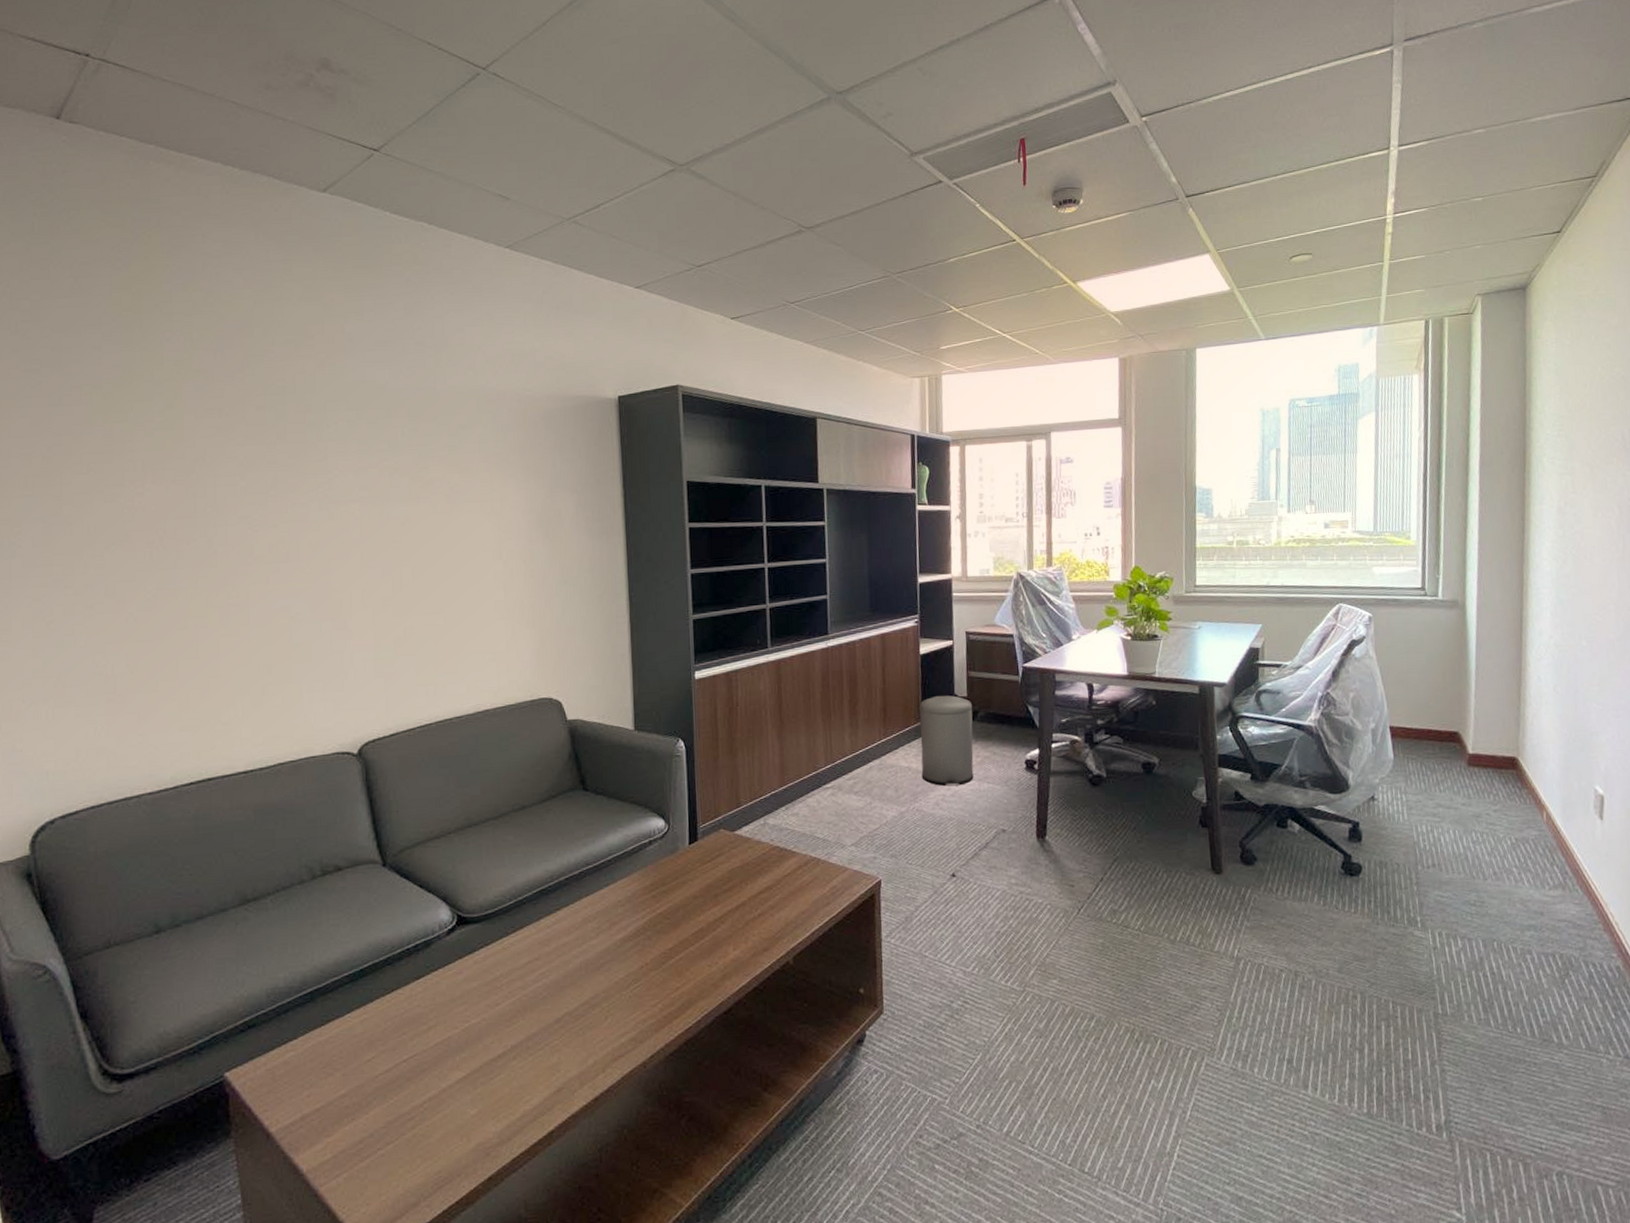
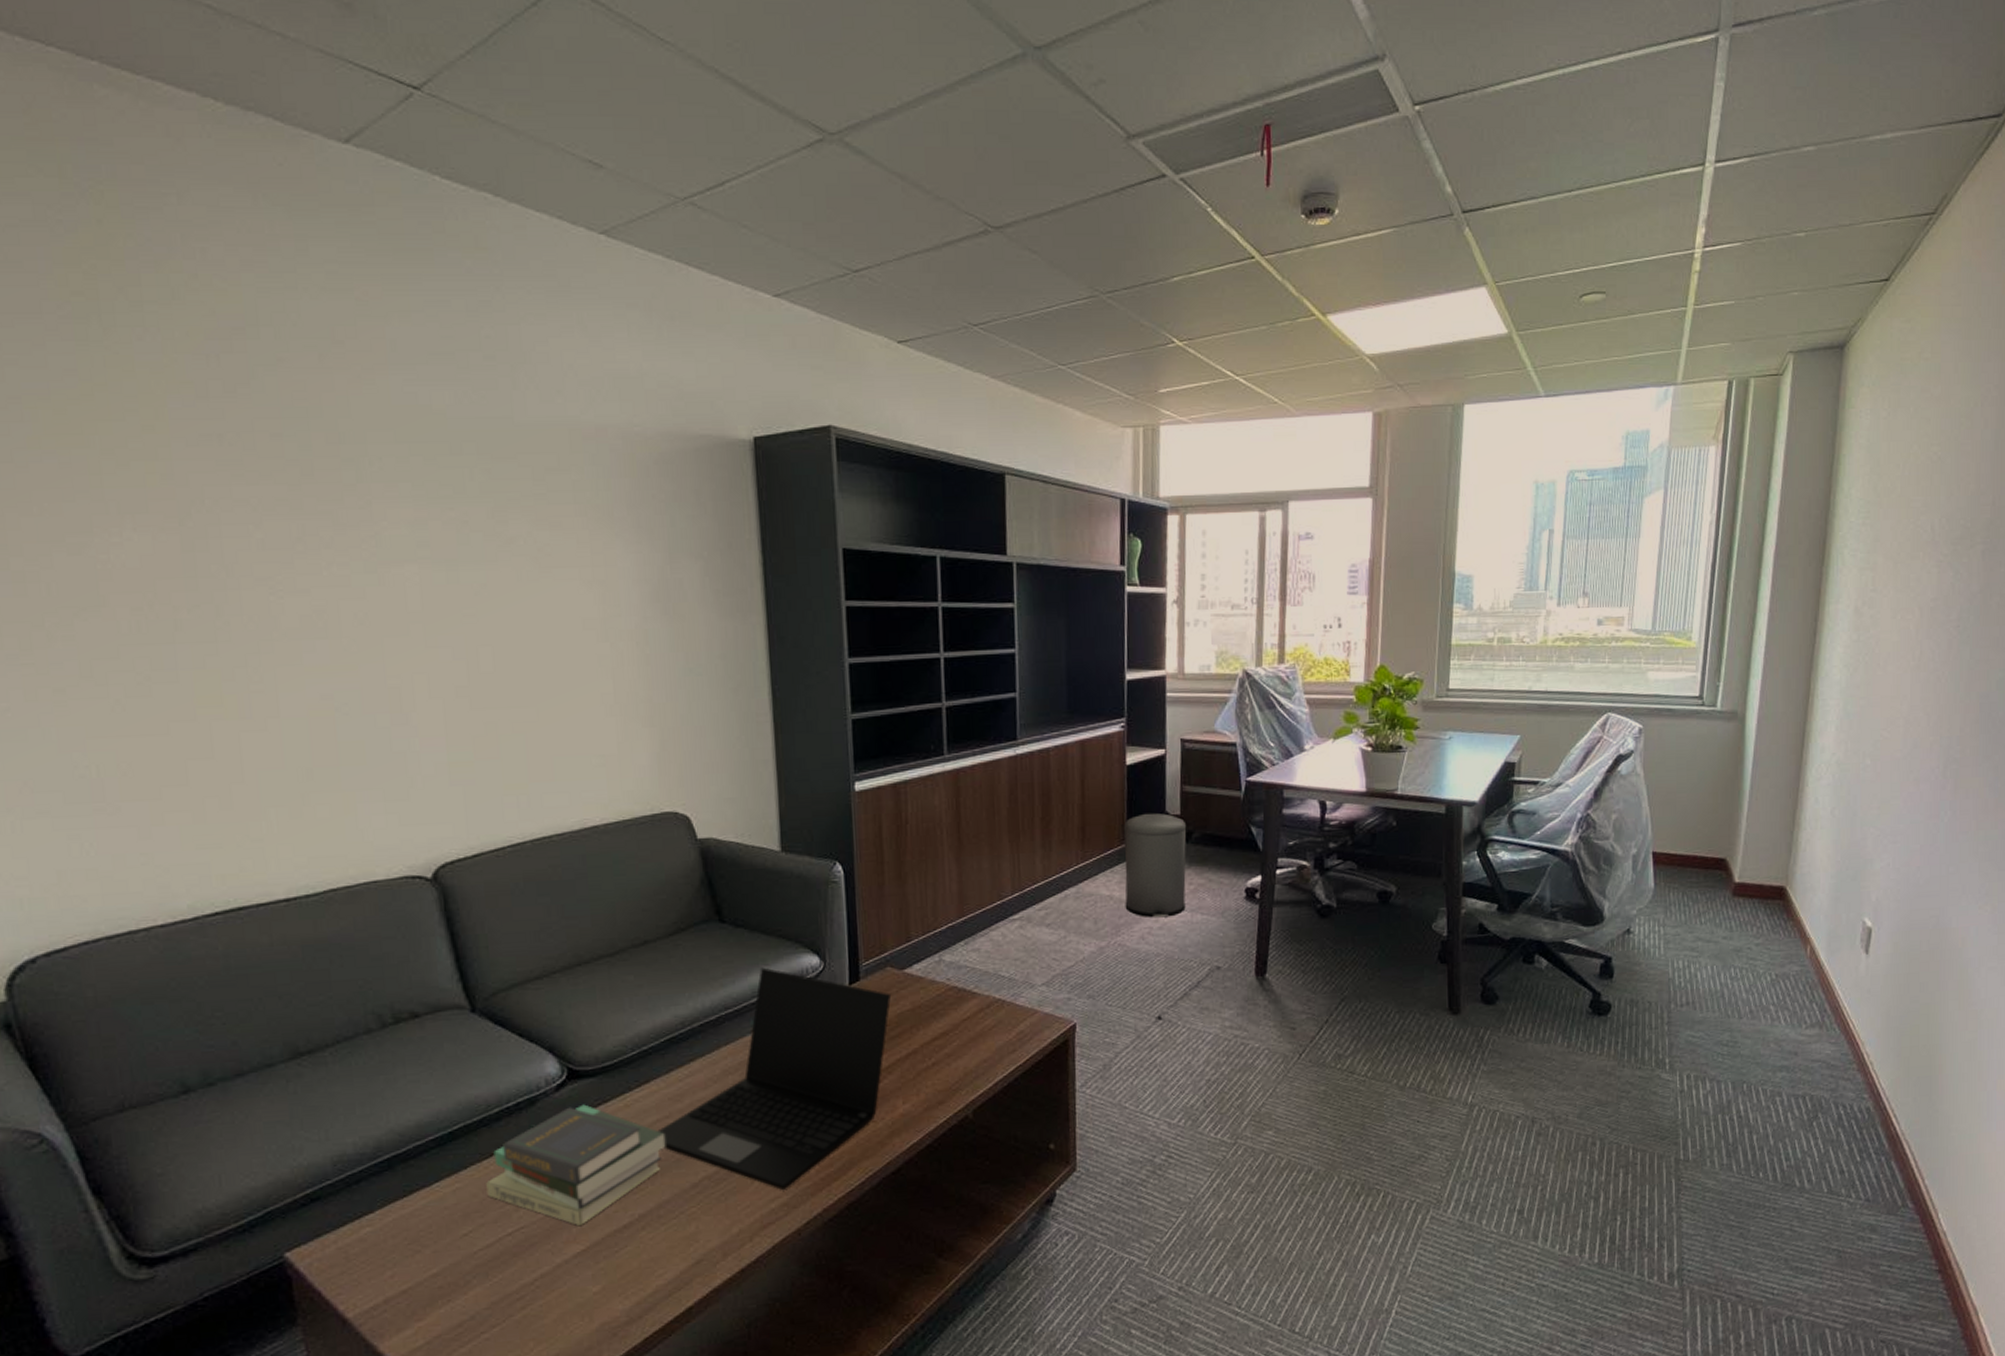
books: none [388,947,535,1055] -> present [486,1104,666,1227]
laptop: none [528,829,723,1026] -> present [657,967,891,1190]

